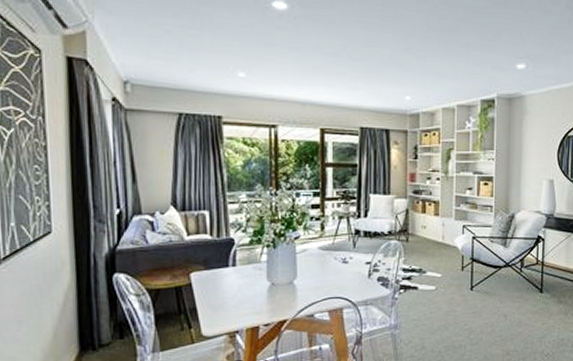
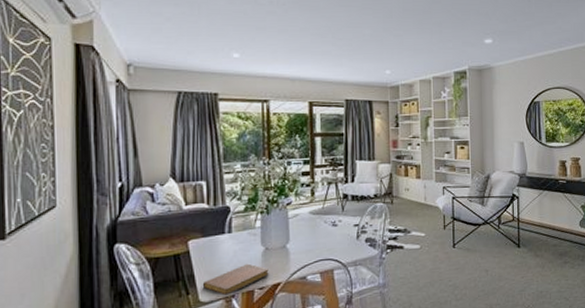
notebook: none [205,299,275,331] -> present [202,263,269,295]

